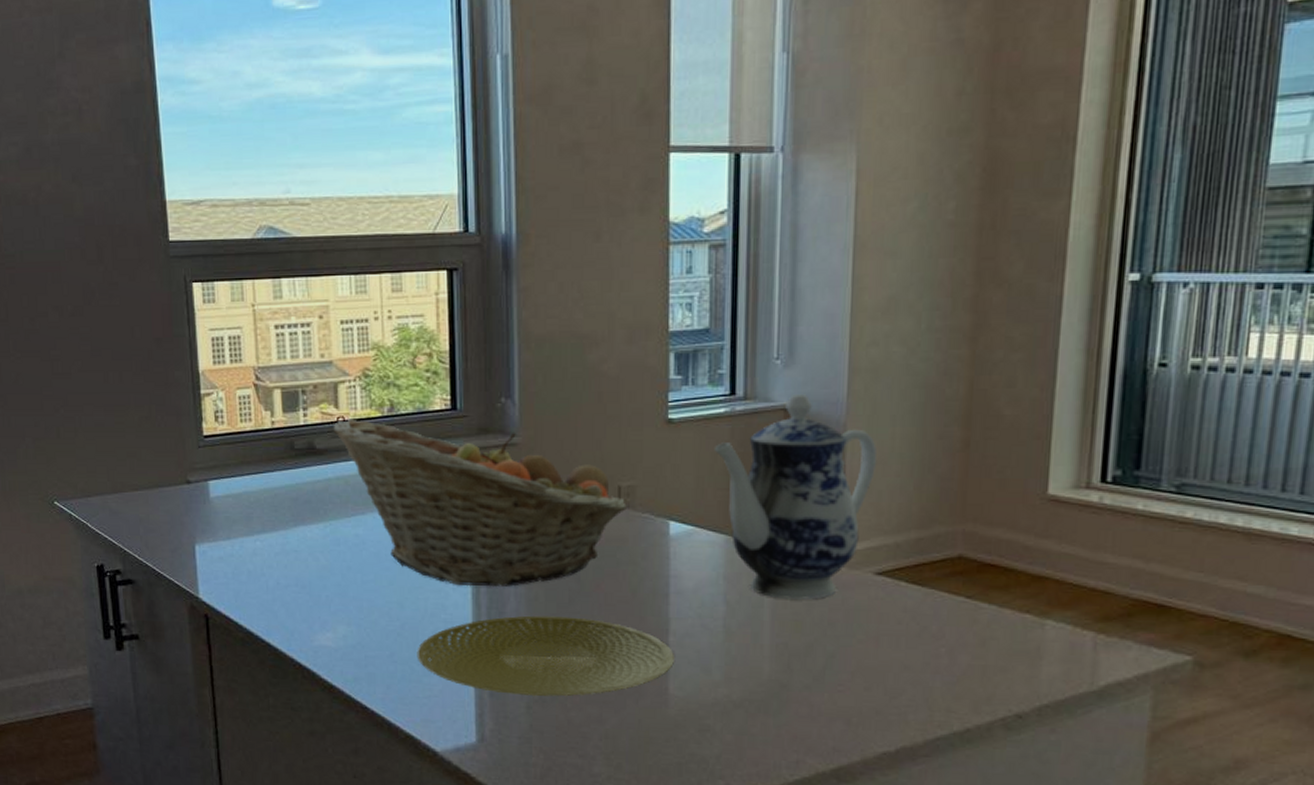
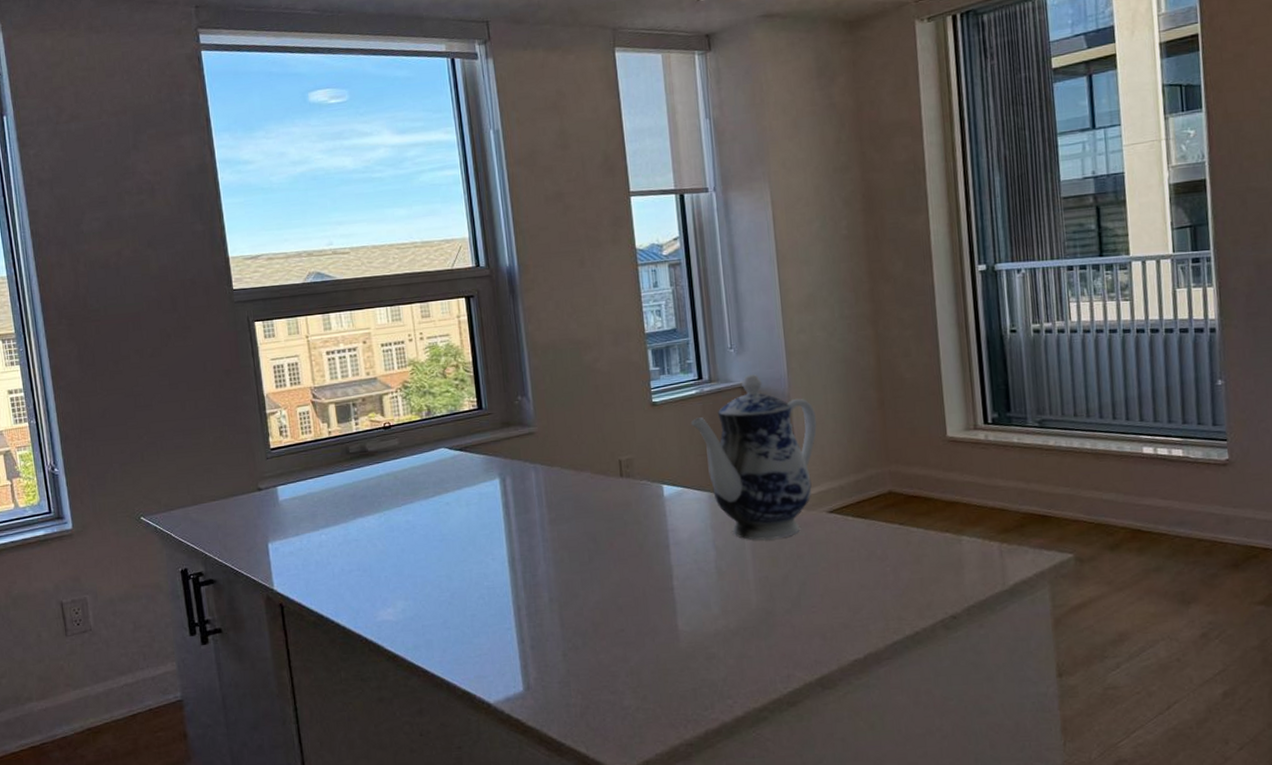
fruit basket: present [333,419,627,587] -> none [381,423,628,556]
plate: present [417,616,674,697] -> none [466,573,680,645]

